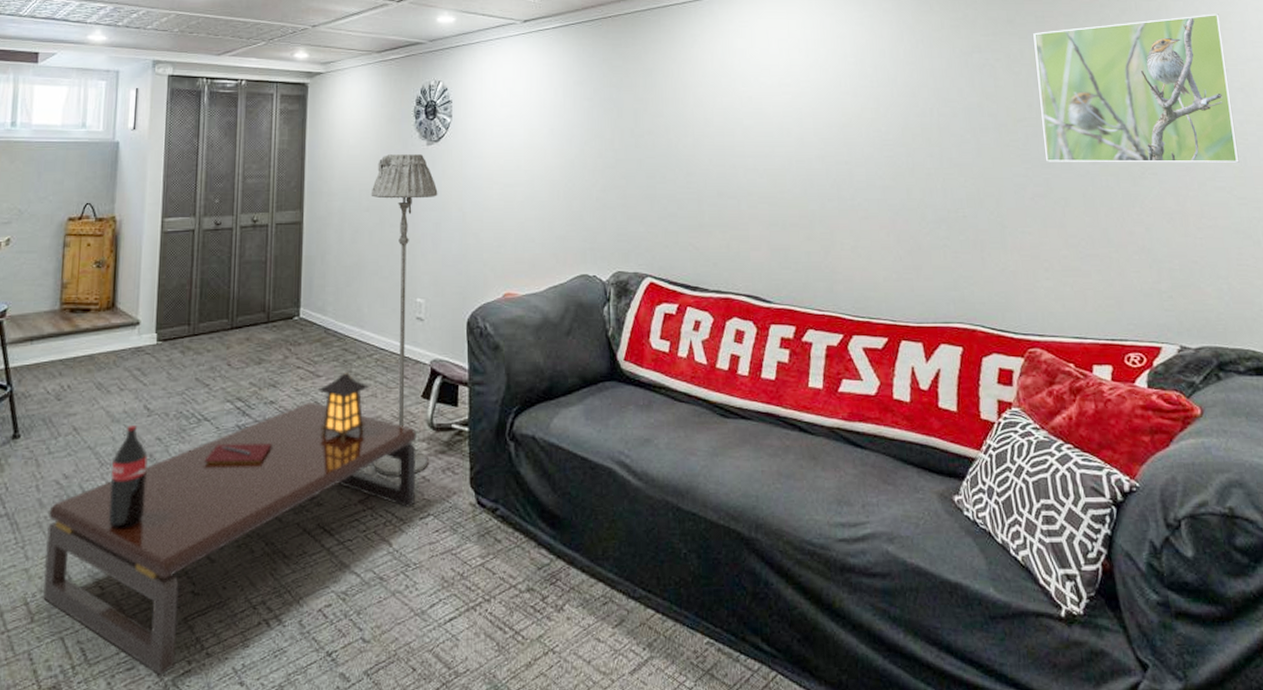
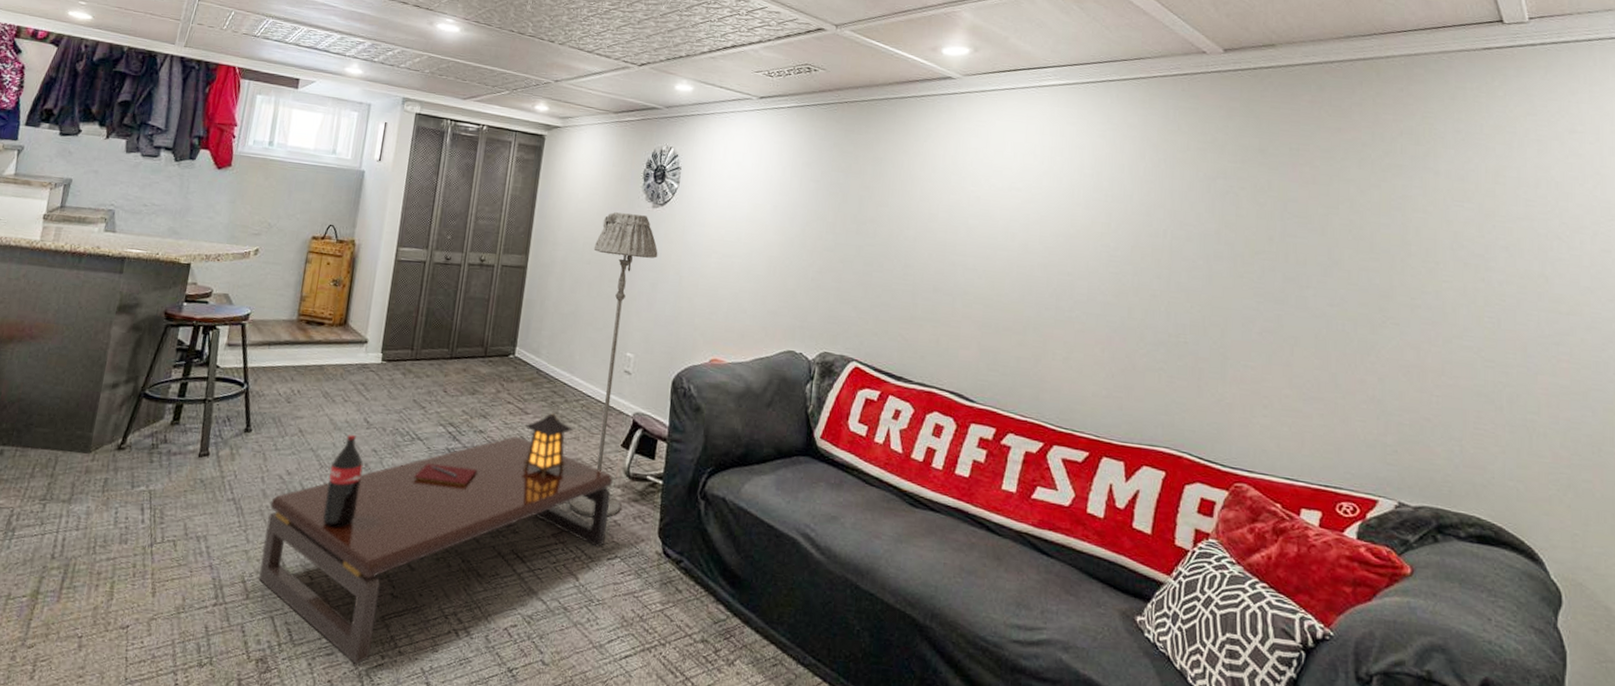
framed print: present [1033,14,1240,163] -> none [1281,164,1493,324]

